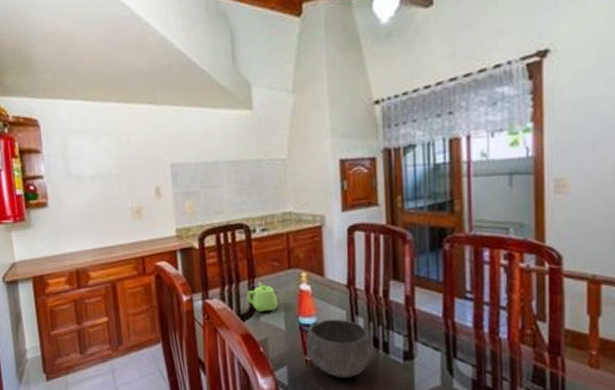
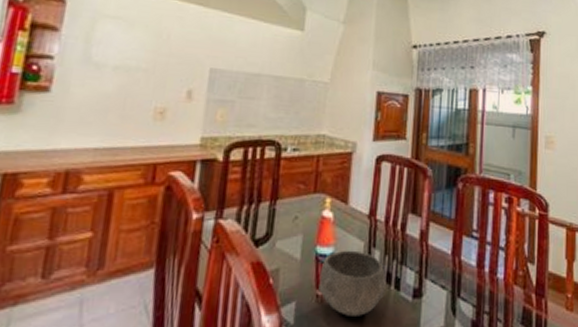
teapot: present [246,282,278,312] -> none [263,204,298,238]

